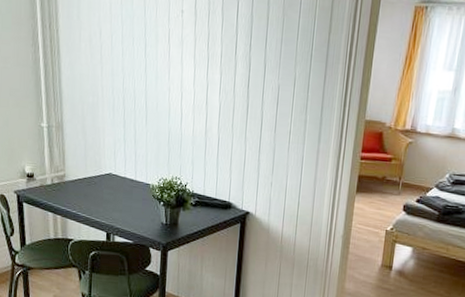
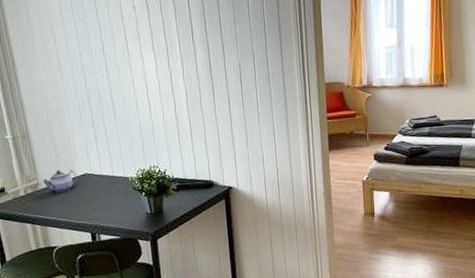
teapot: none [69,165,102,188] -> present [42,170,78,193]

